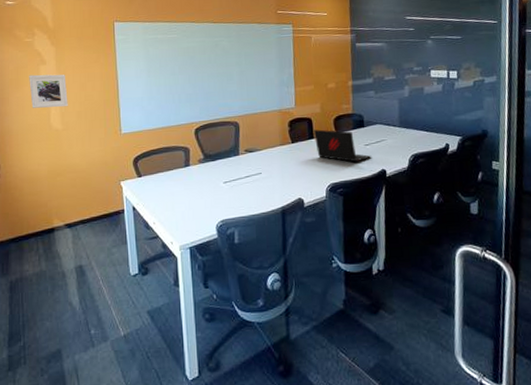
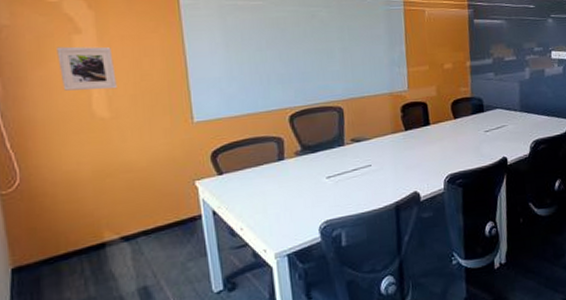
laptop: present [314,129,372,162] -> none [430,115,492,151]

